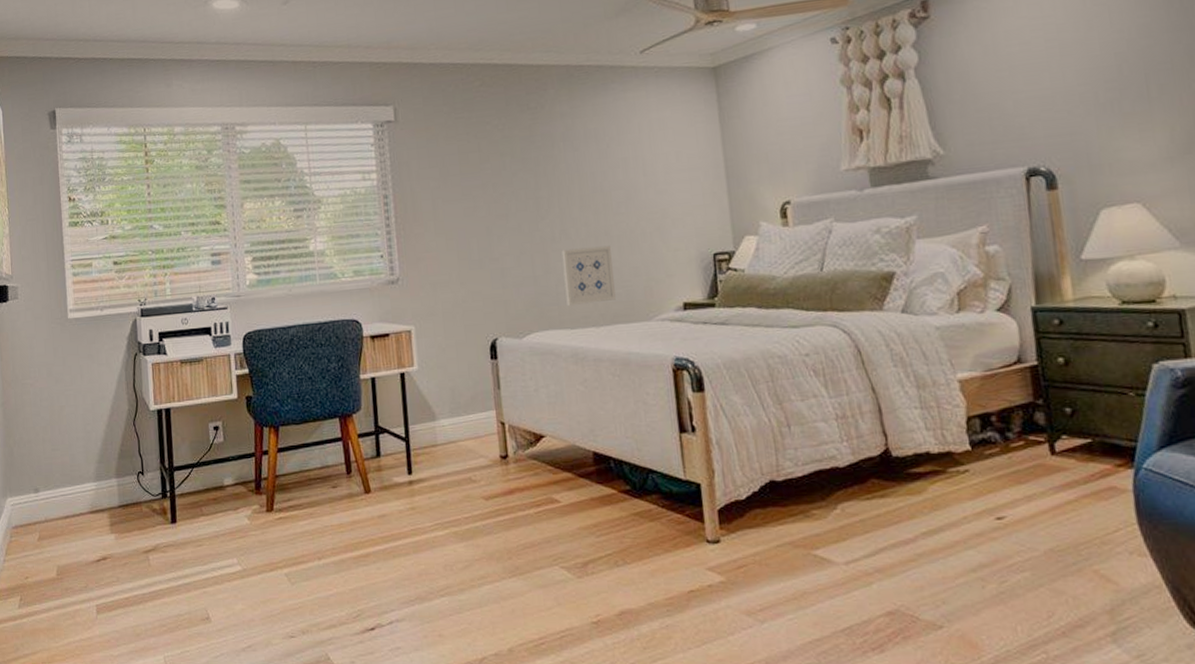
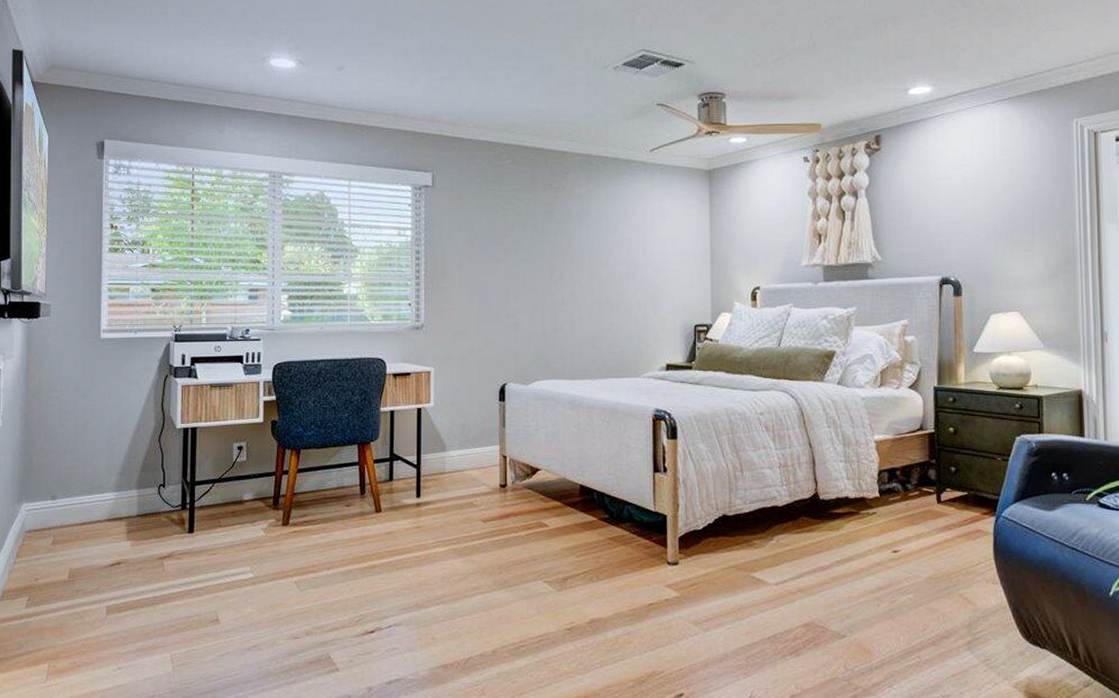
wall art: present [561,245,616,305] -> none [569,311,612,359]

